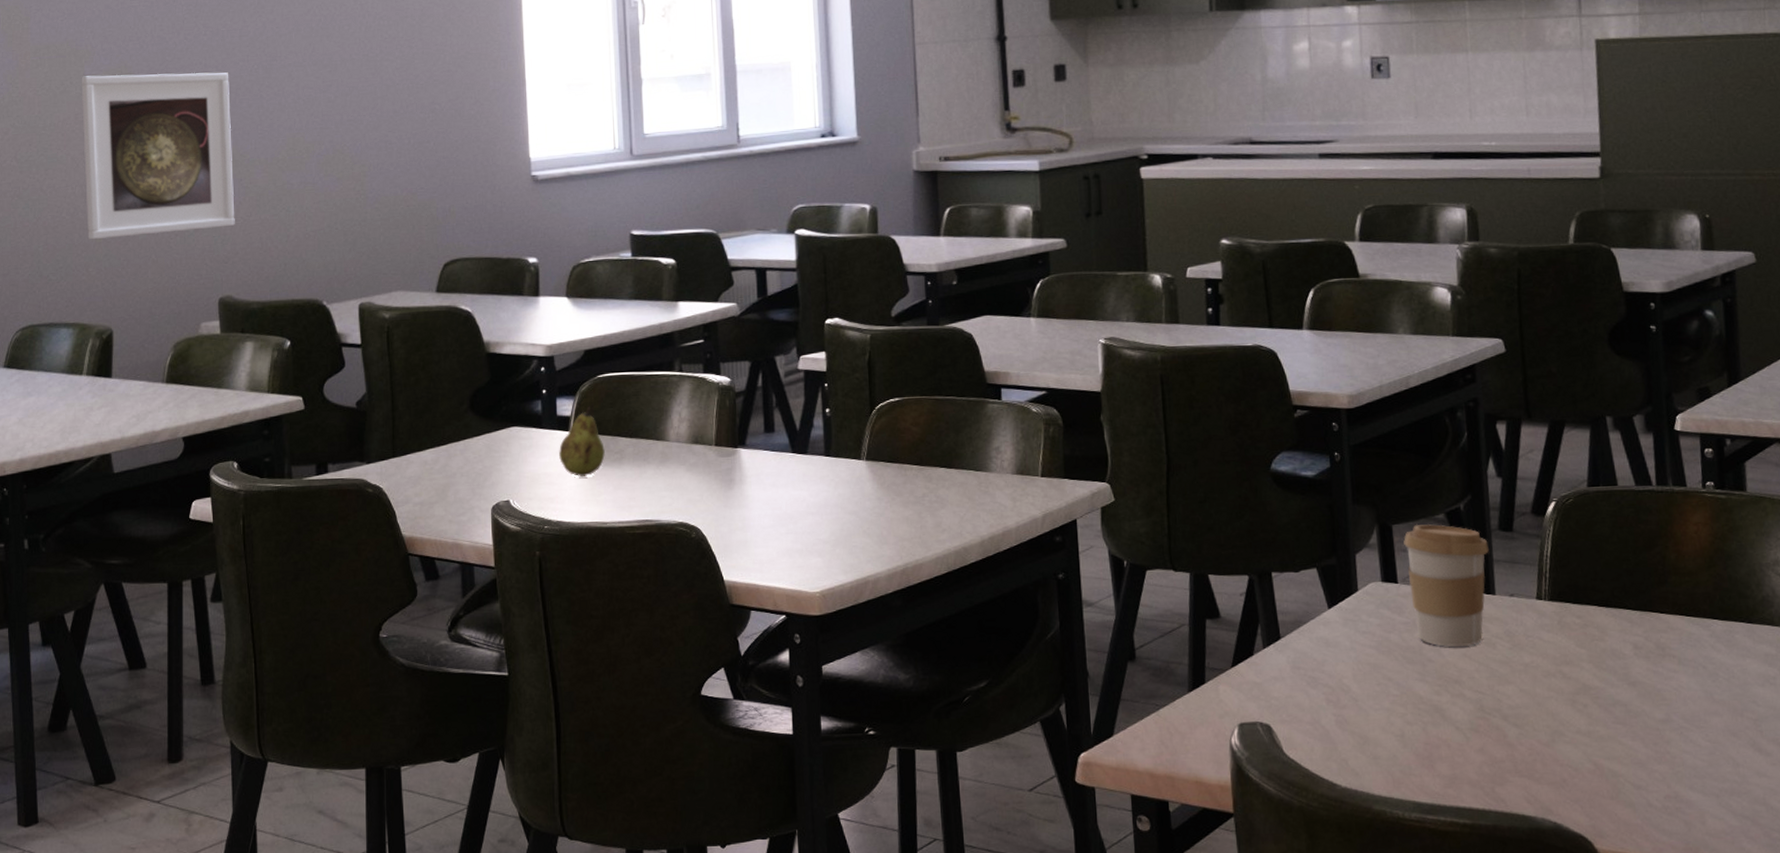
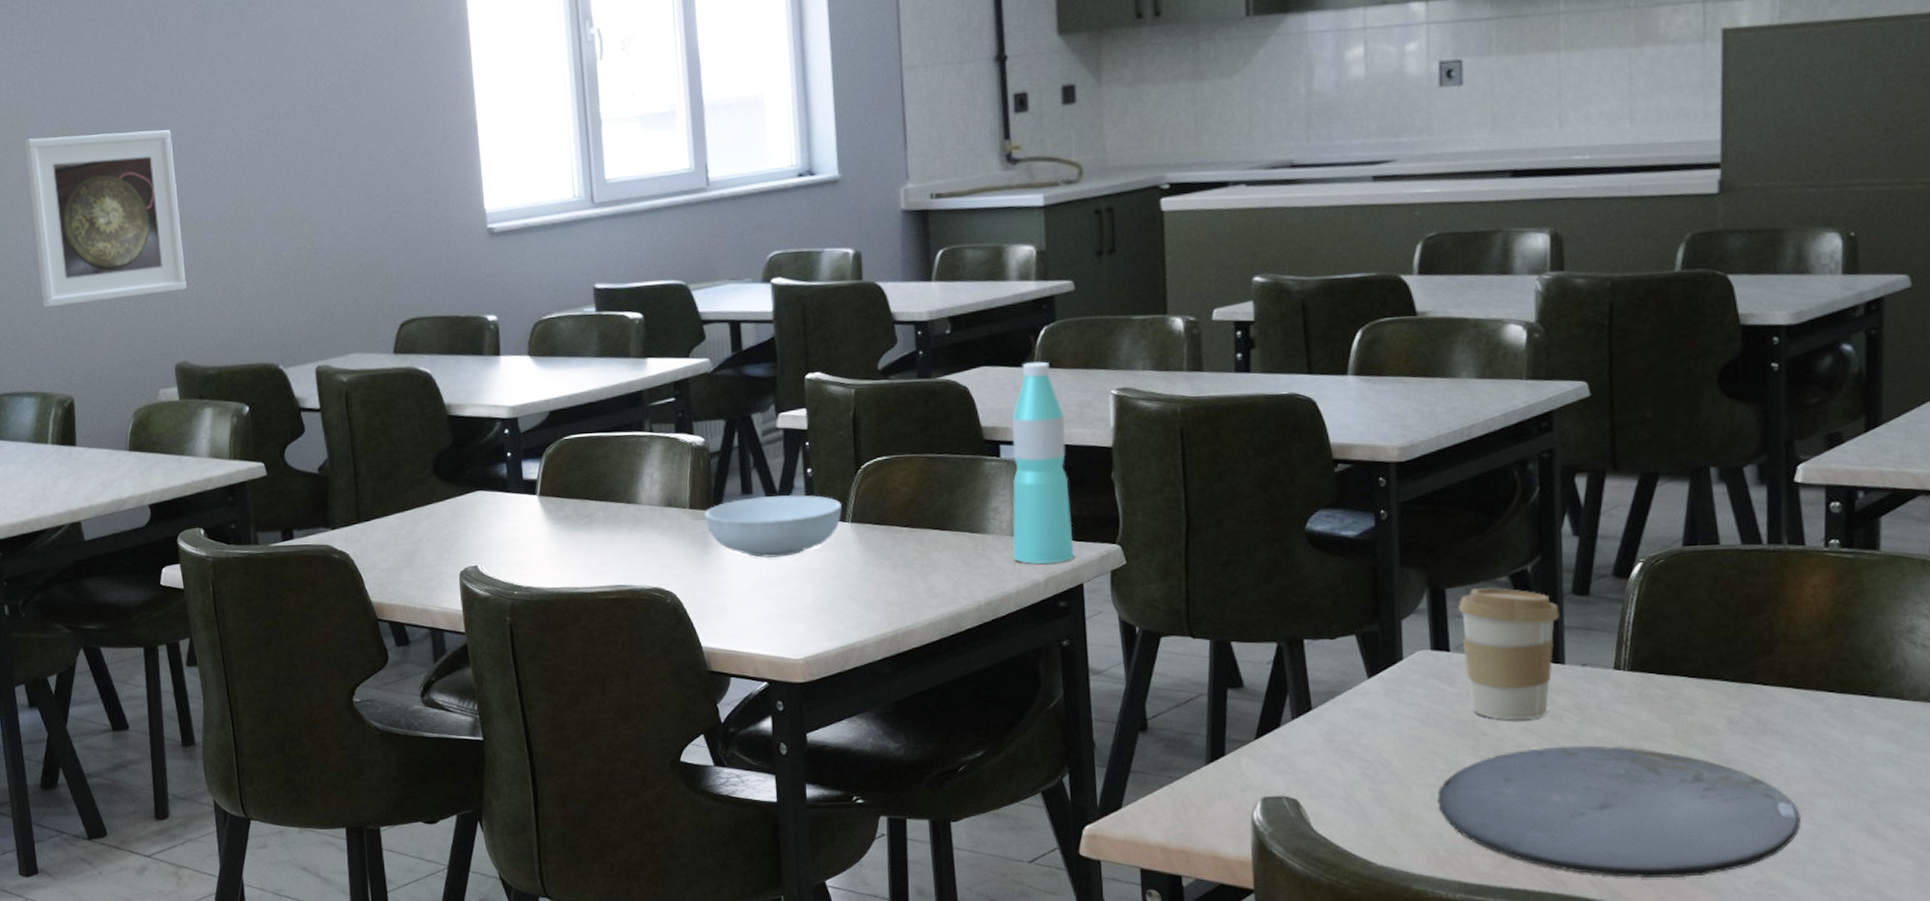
fruit: present [559,407,605,477] -> none [526,470,574,541]
serving bowl: none [729,433,857,495] -> present [705,494,842,559]
water bottle: none [1012,312,1069,501] -> present [1012,361,1075,564]
plate: none [1392,670,1699,795] -> present [1437,745,1802,879]

